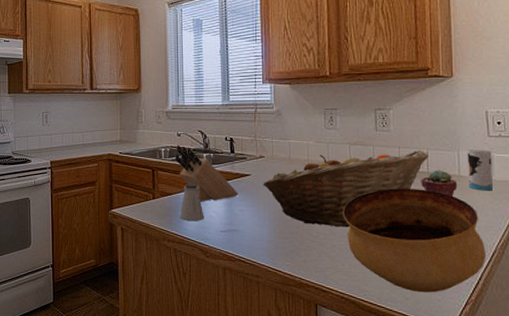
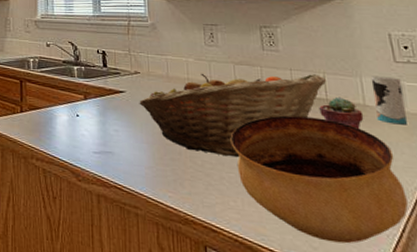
knife block: present [174,145,239,202] -> none [43,55,113,119]
saltshaker: present [180,183,204,221] -> none [49,97,76,139]

